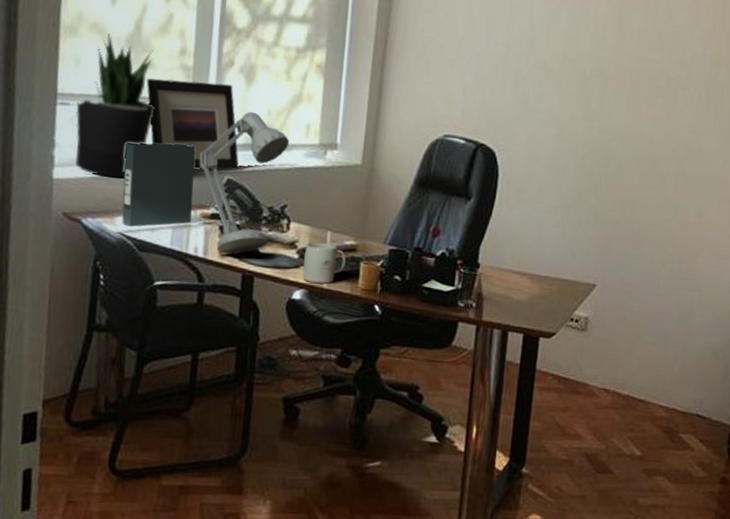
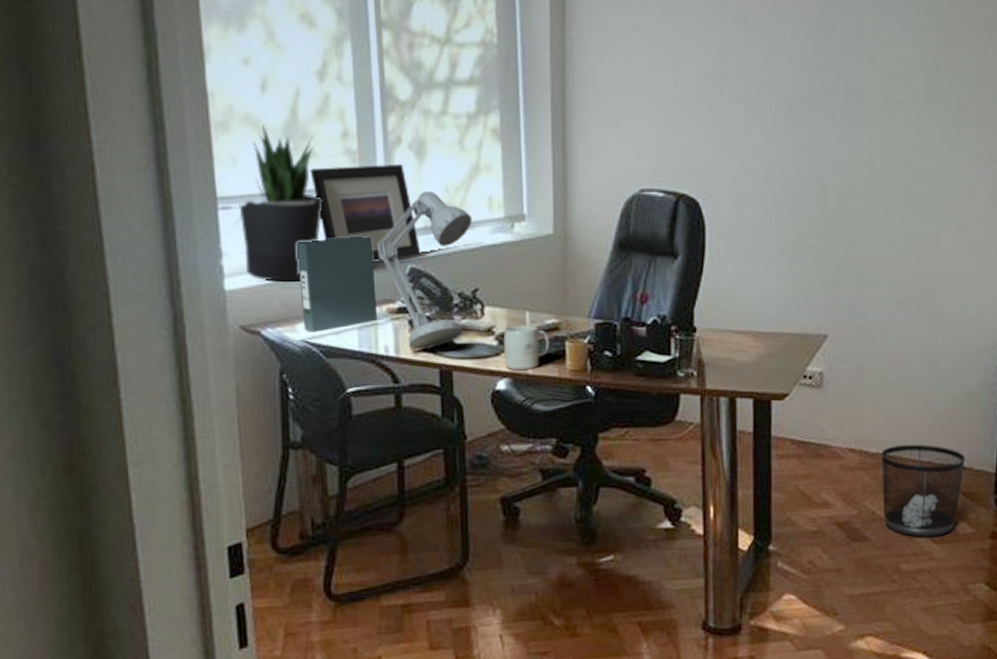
waste bin: none [628,390,706,477] -> present [880,444,965,537]

